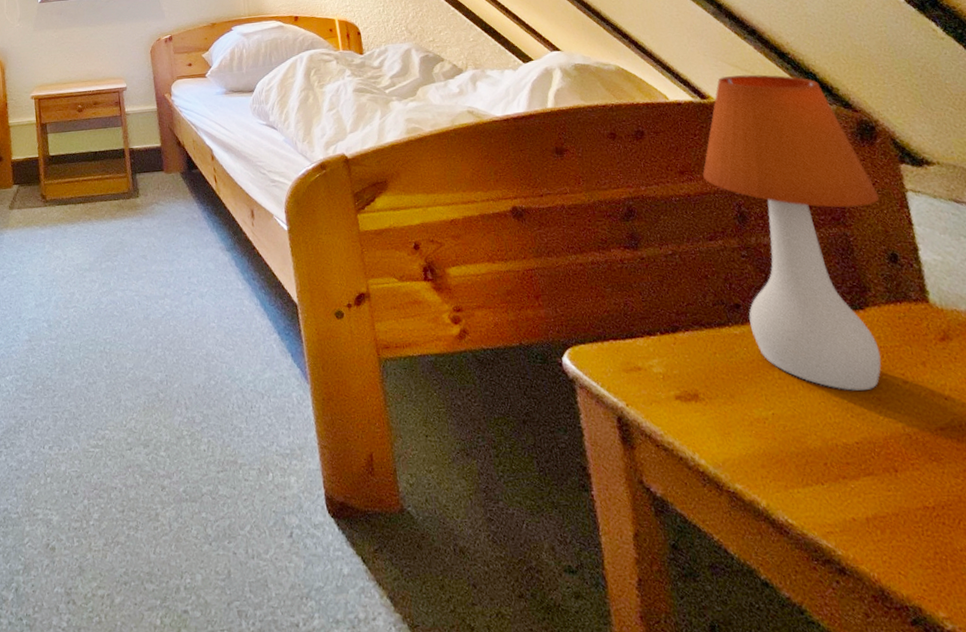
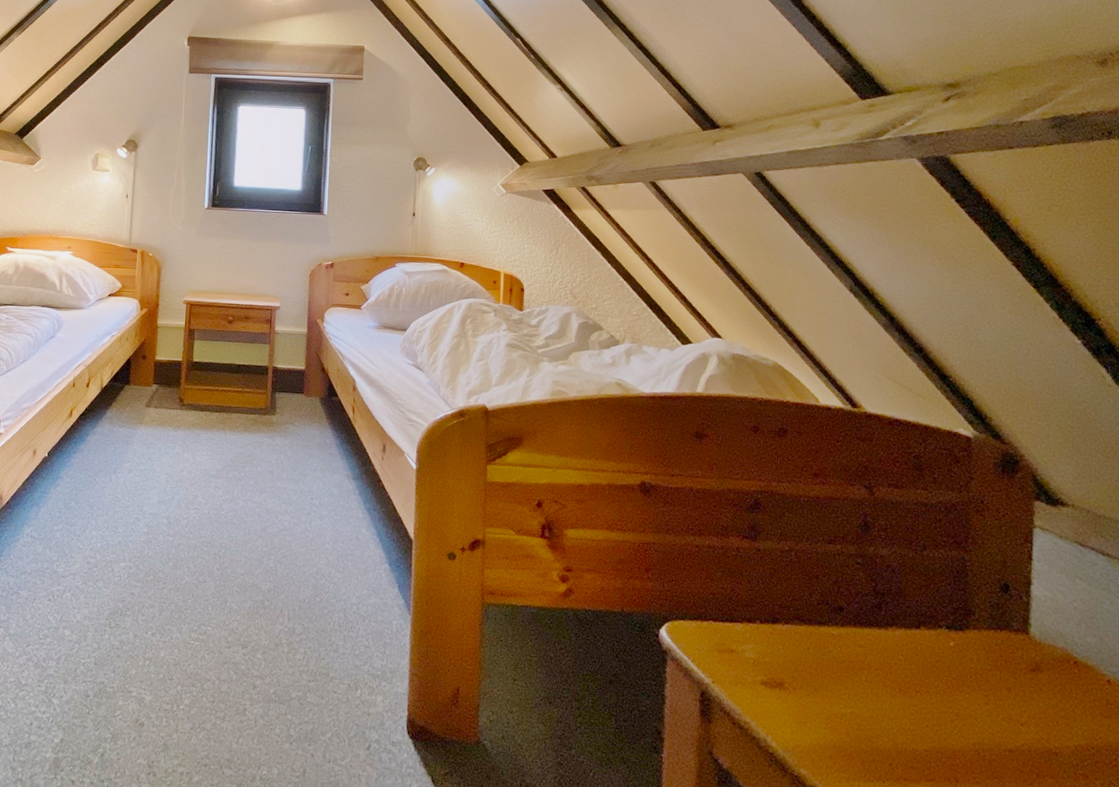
table lamp: present [702,74,882,391] -> none [835,388,1006,705]

